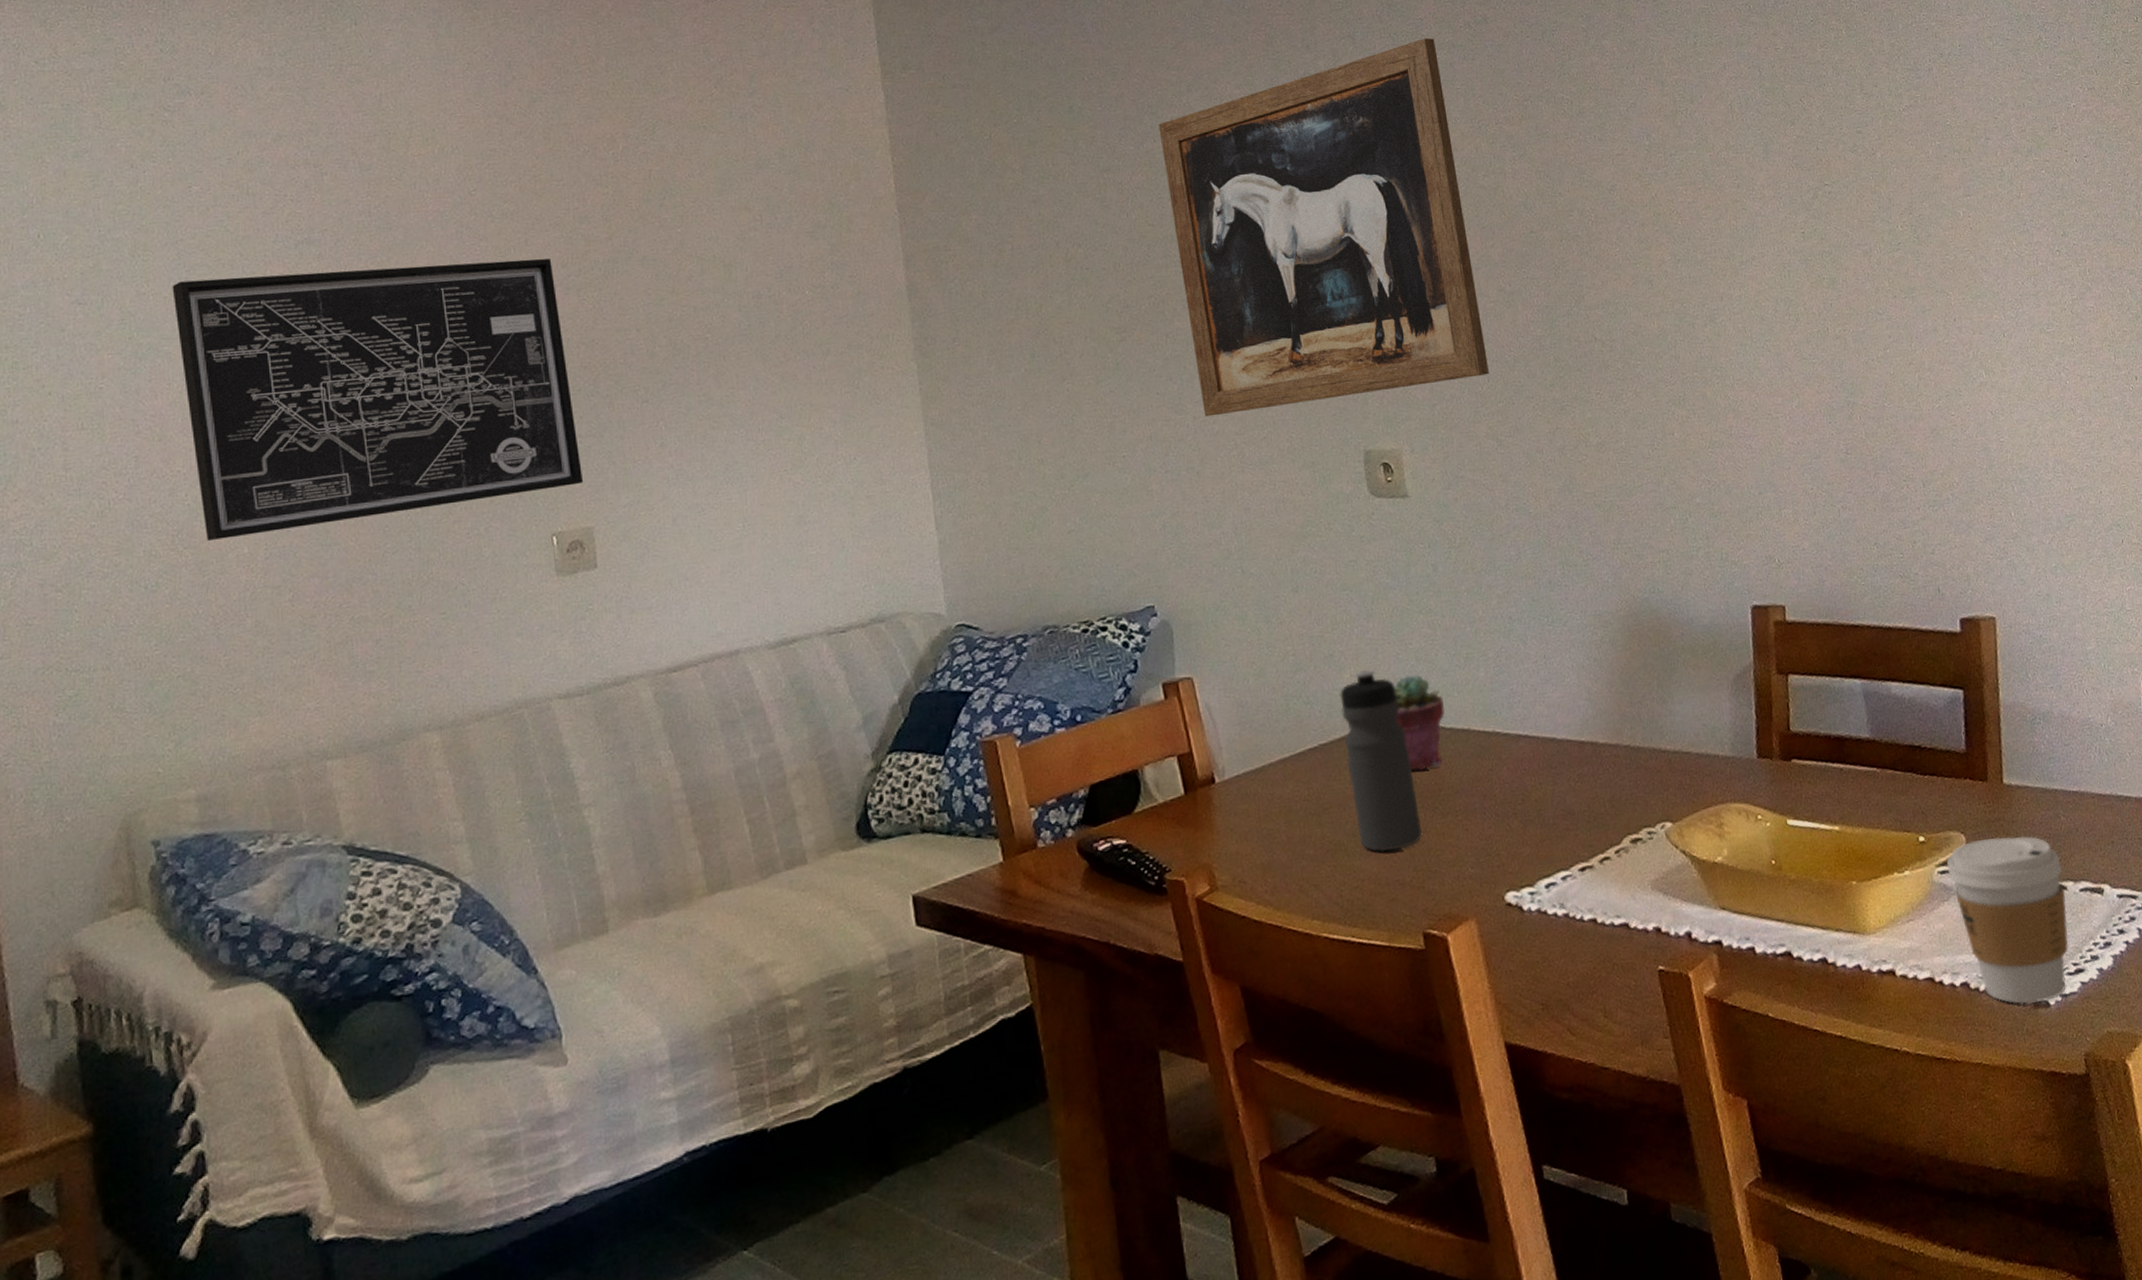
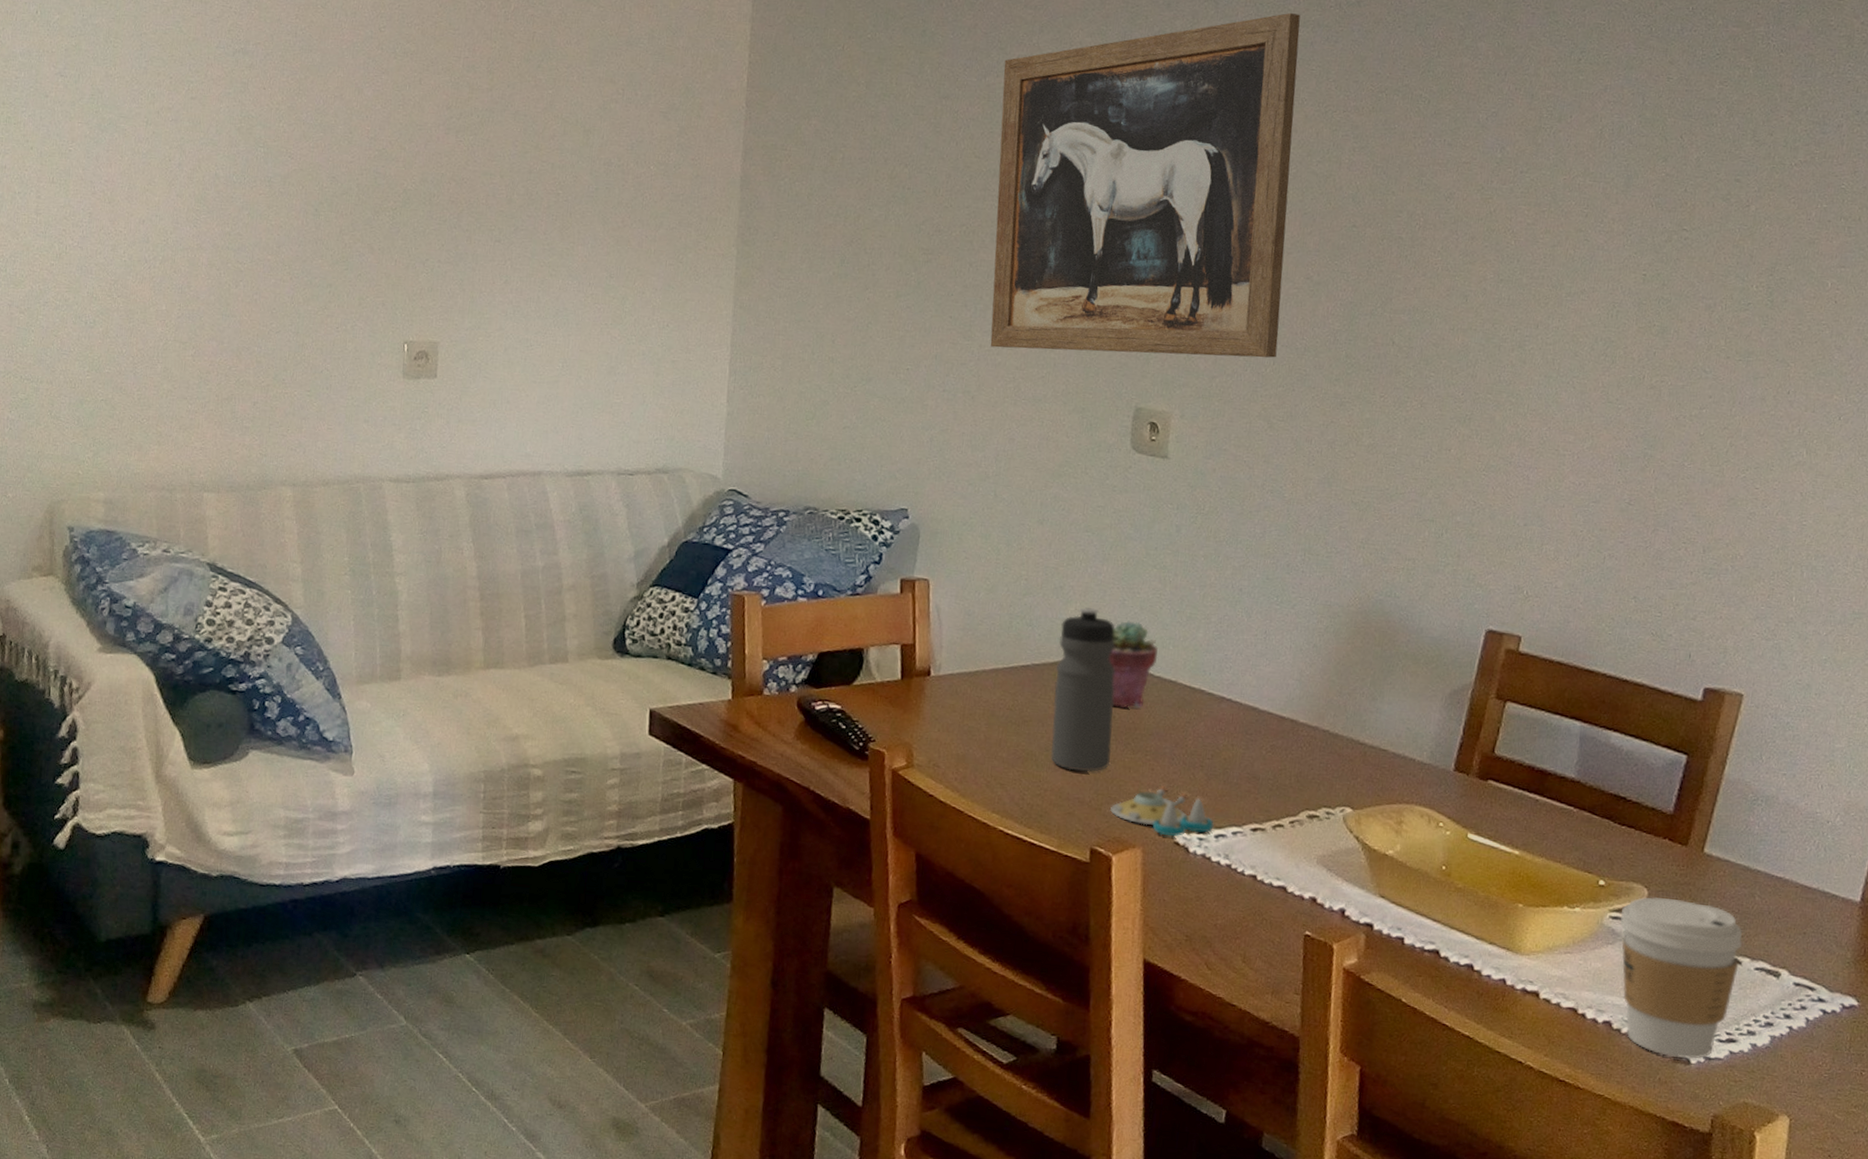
wall art: present [172,258,583,542] -> none [133,69,439,303]
salt and pepper shaker set: none [1433,845,1542,899] -> present [1110,786,1214,836]

